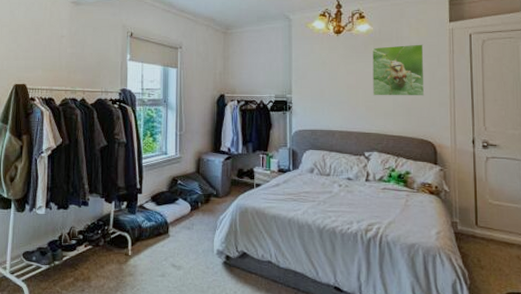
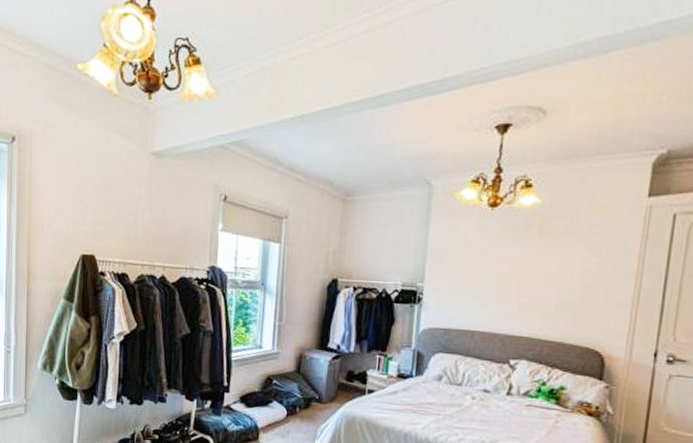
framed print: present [372,44,425,96] -> none [530,225,608,294]

